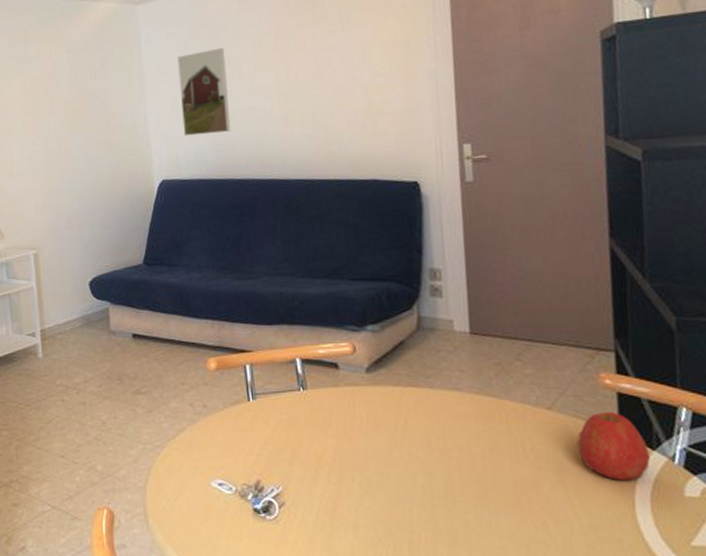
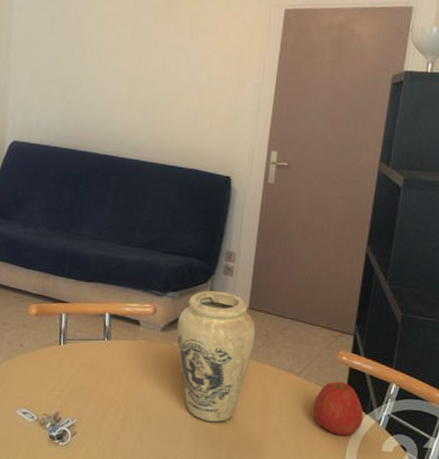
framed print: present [178,47,231,136] -> none [39,29,87,107]
vase: none [383,316,485,476] -> present [177,290,256,422]

